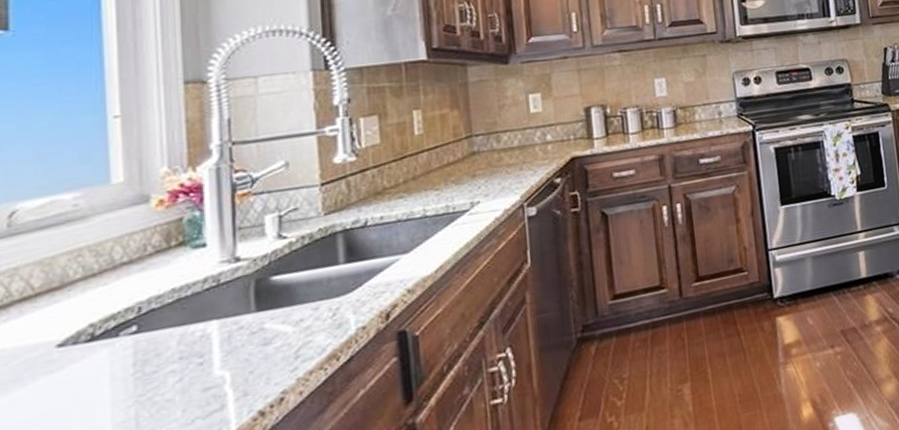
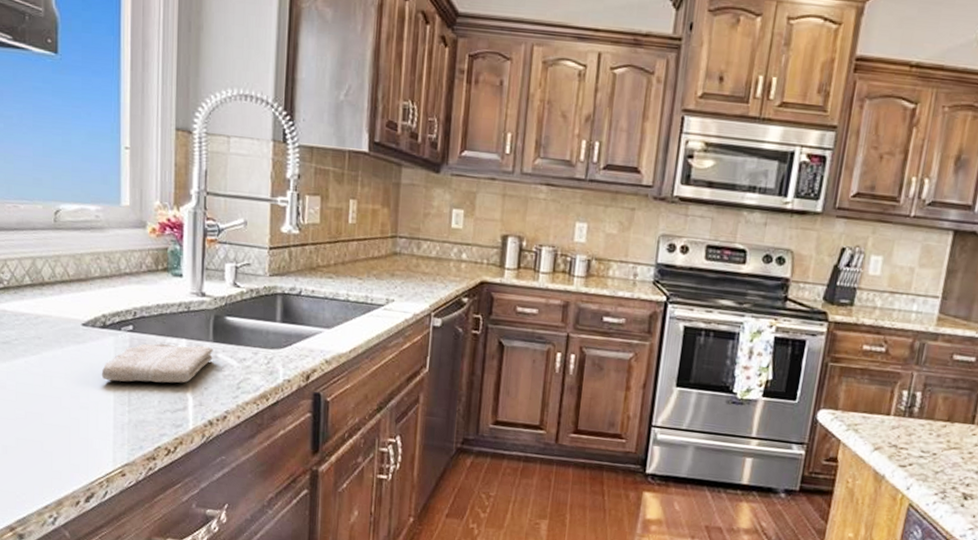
washcloth: none [92,319,258,408] -> present [102,343,213,384]

